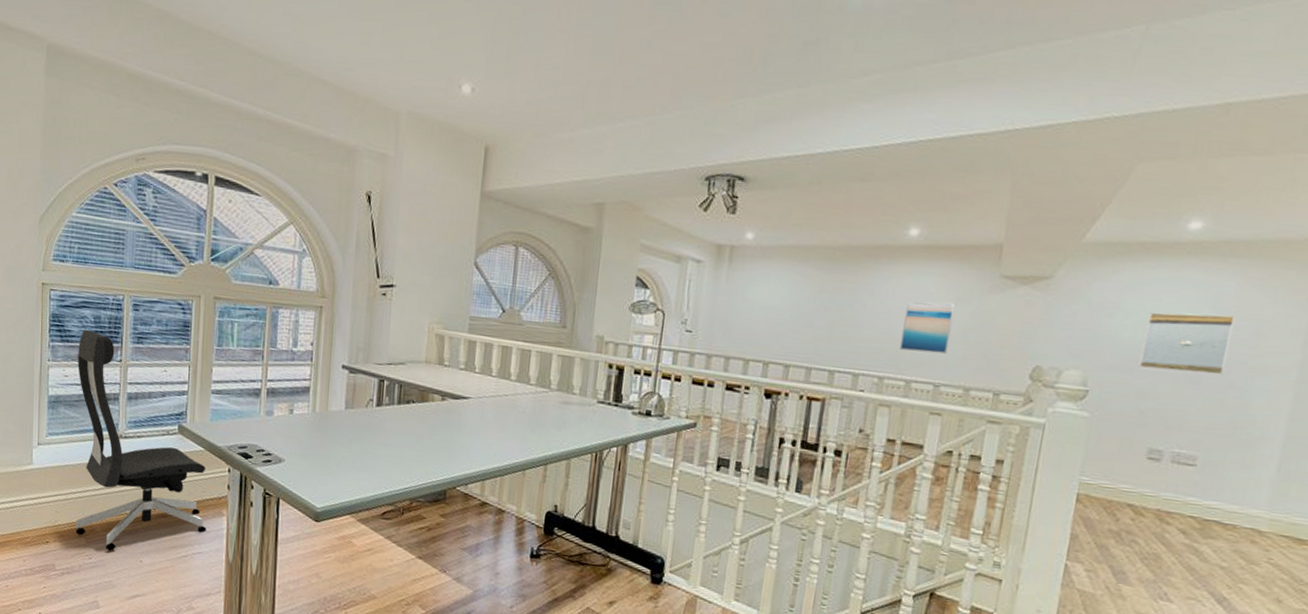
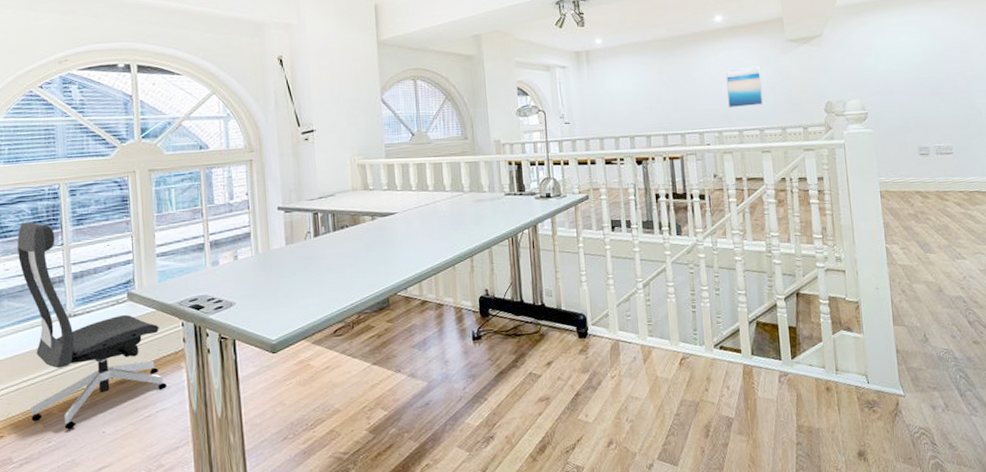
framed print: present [1138,311,1235,375] -> none [892,42,951,90]

